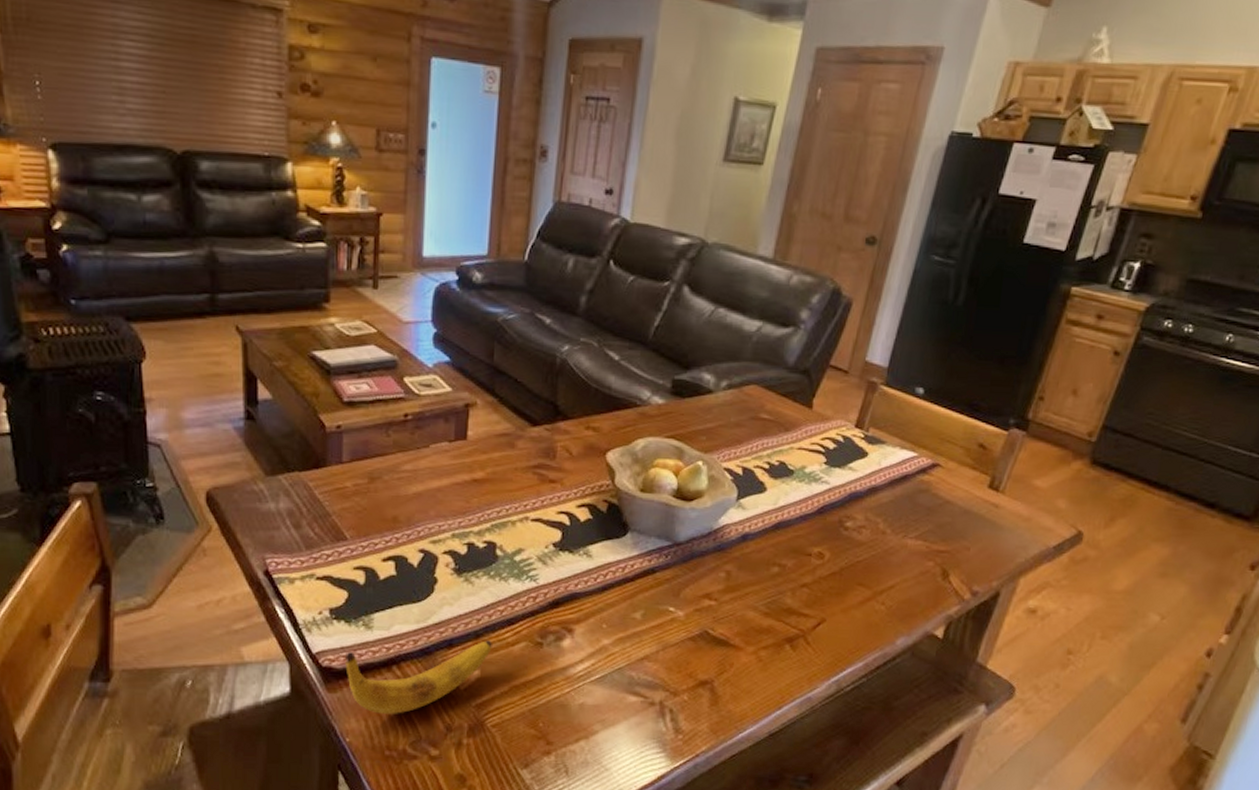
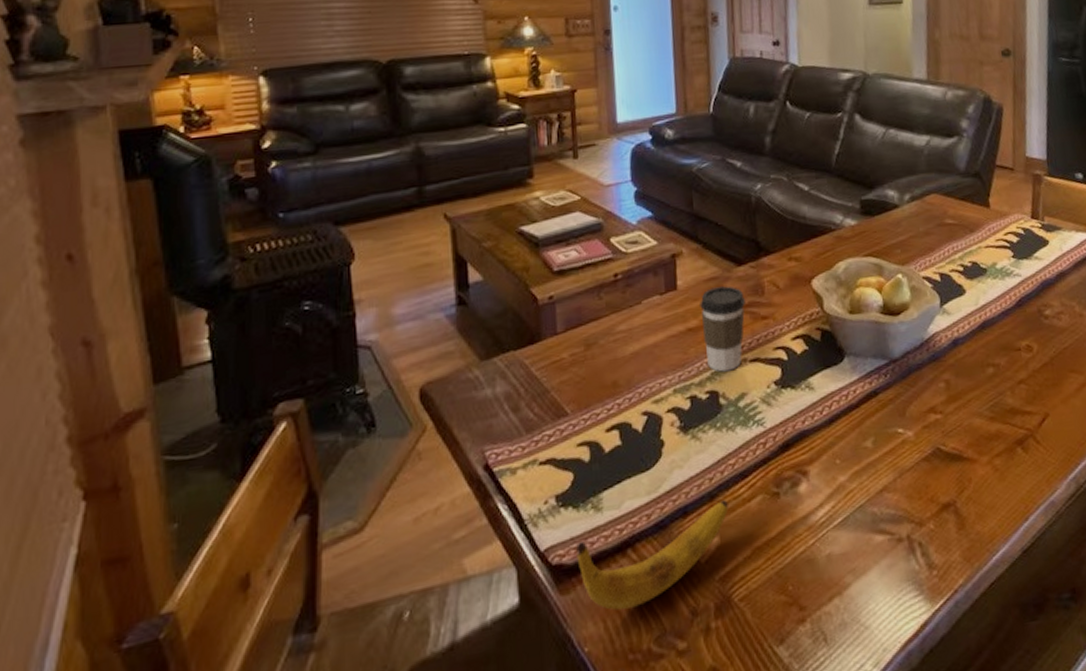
coffee cup: none [488,443,535,526] -> present [700,286,745,372]

